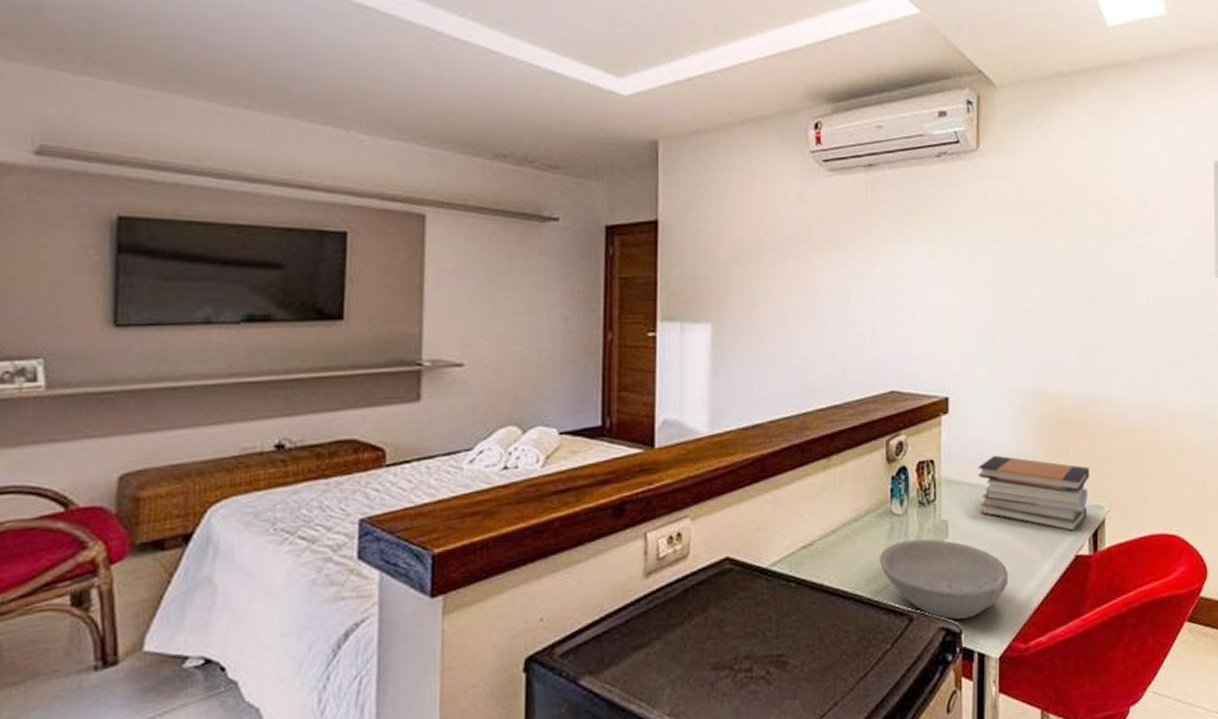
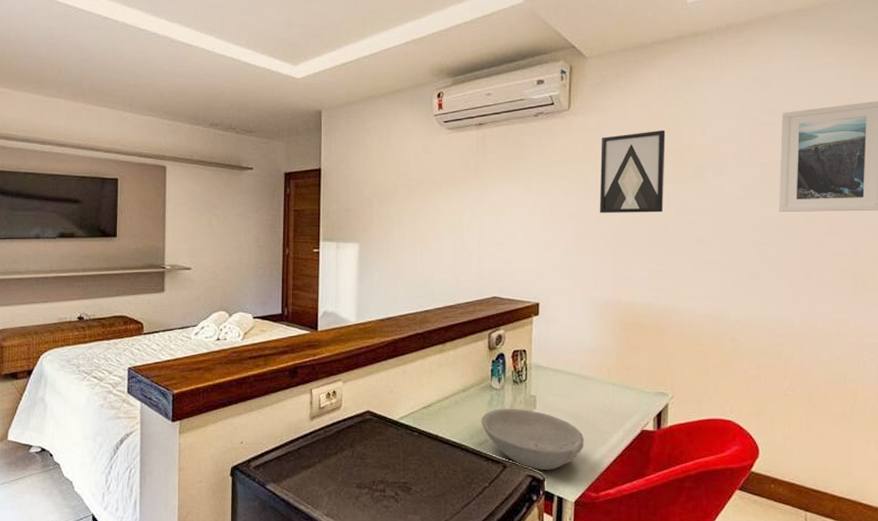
book stack: present [978,455,1090,531] -> none [561,349,656,411]
wall art: none [1016,177,1091,281] -> present [599,129,666,214]

